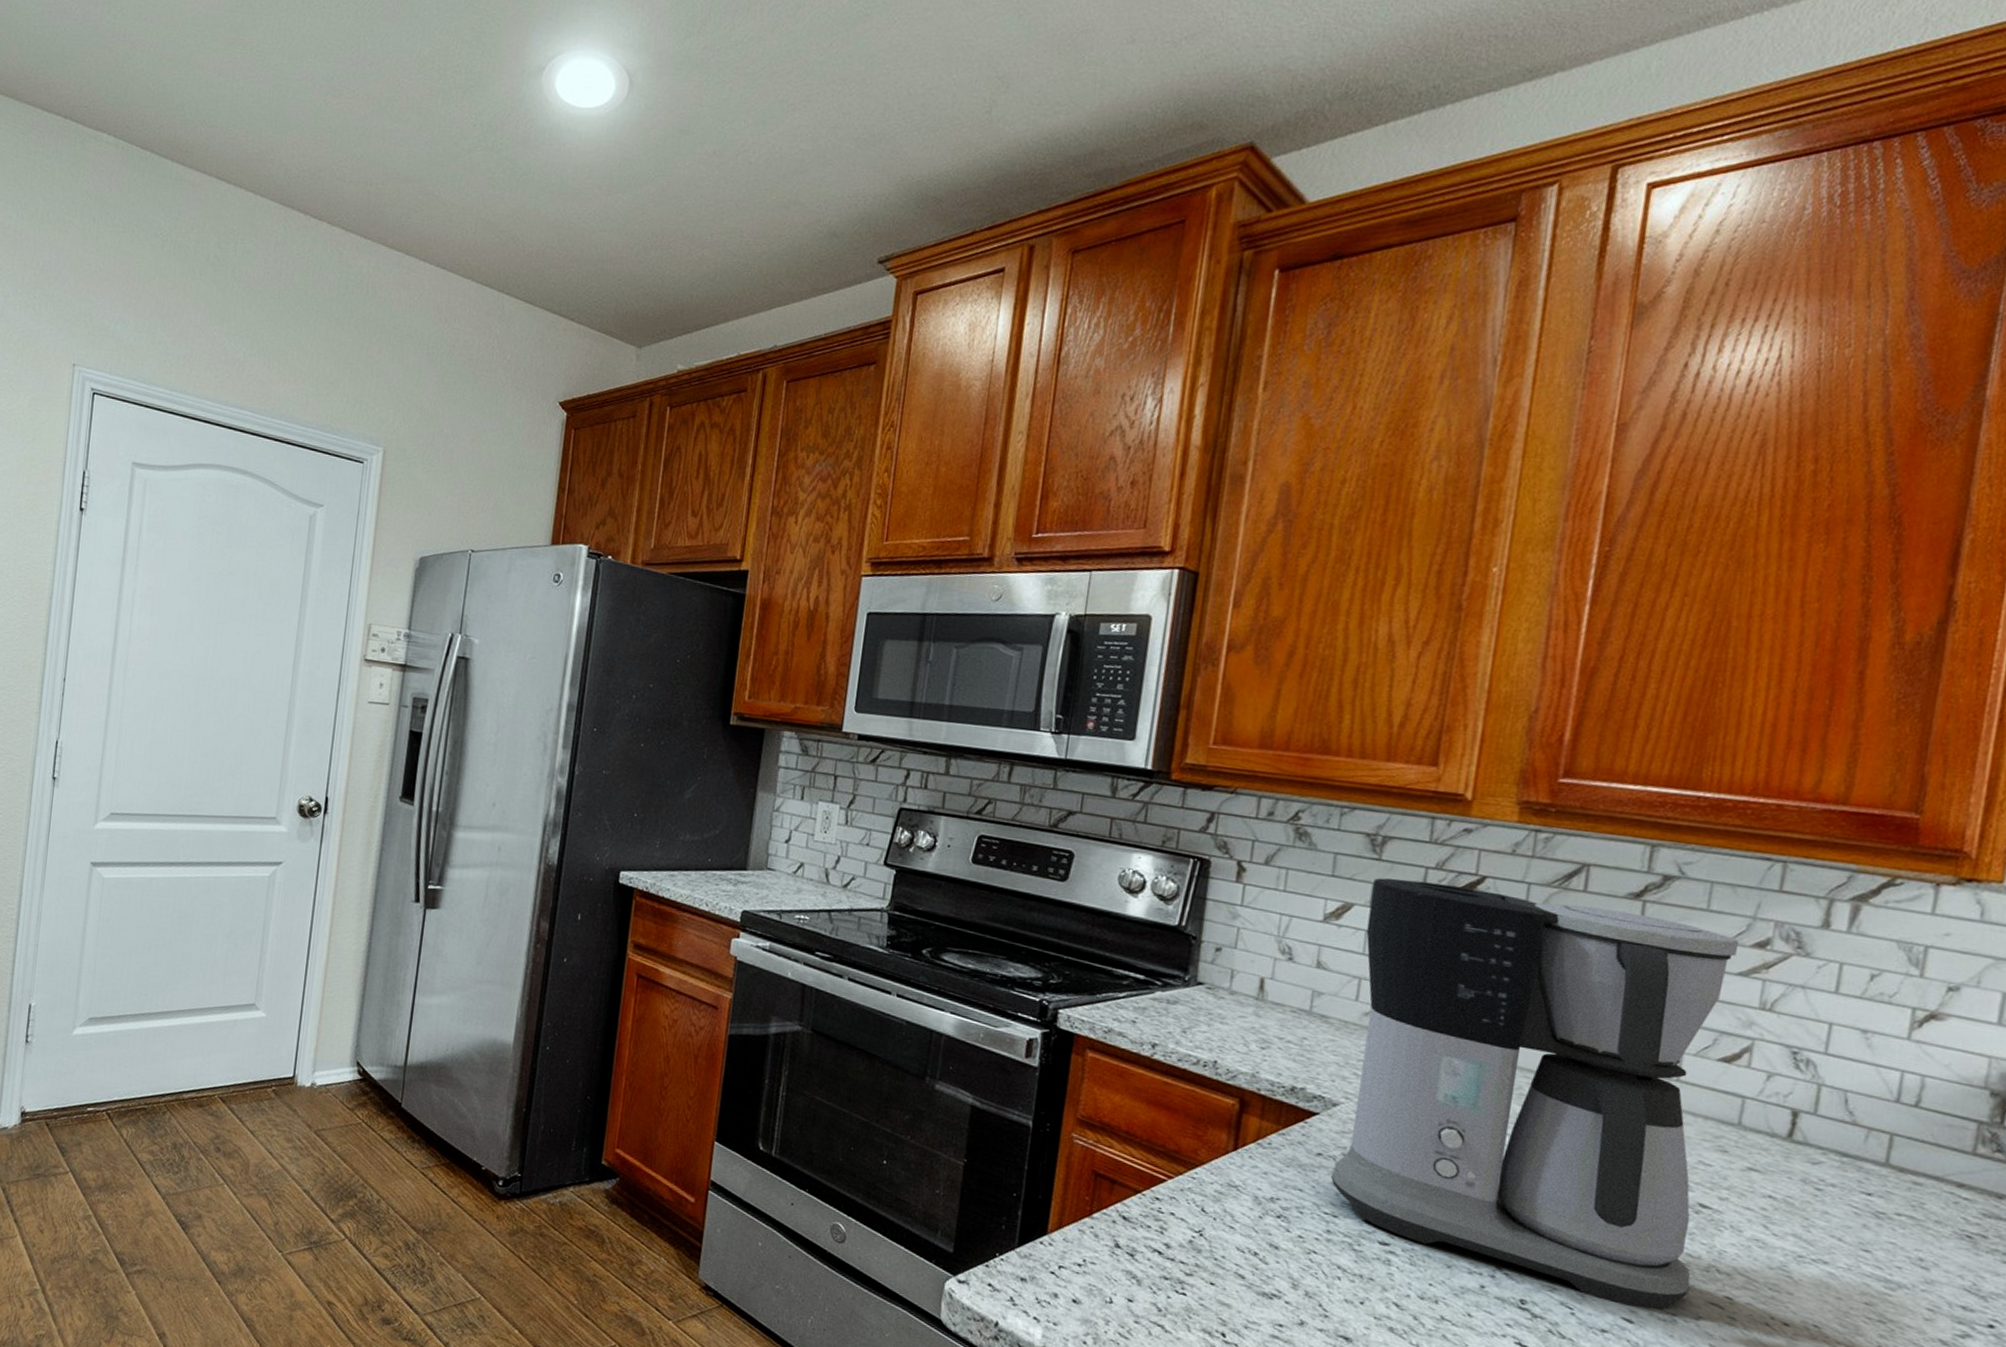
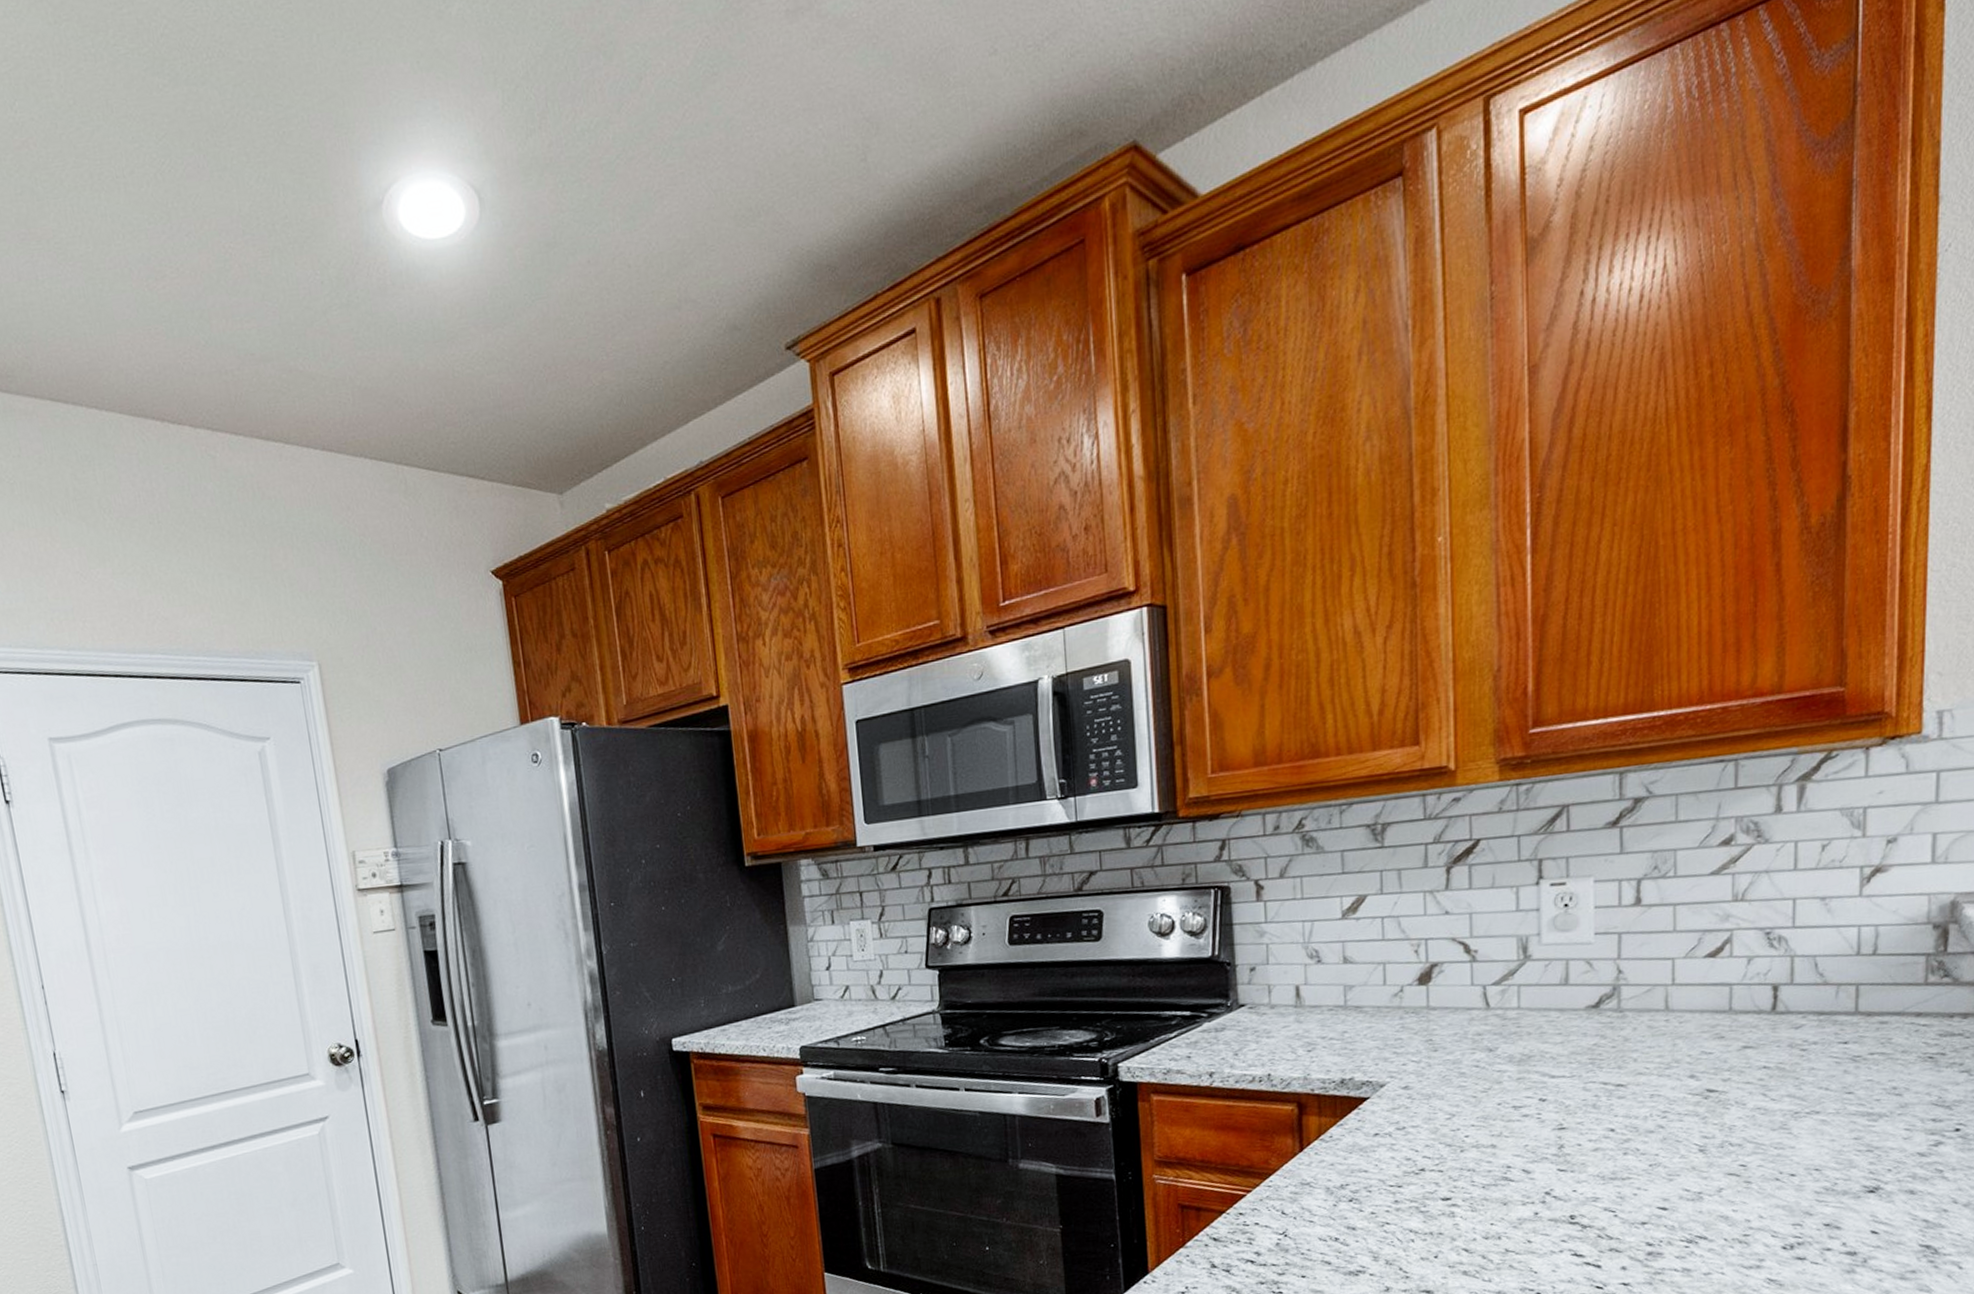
coffee maker: present [1331,878,1739,1310] -> none [1381,839,1710,1196]

